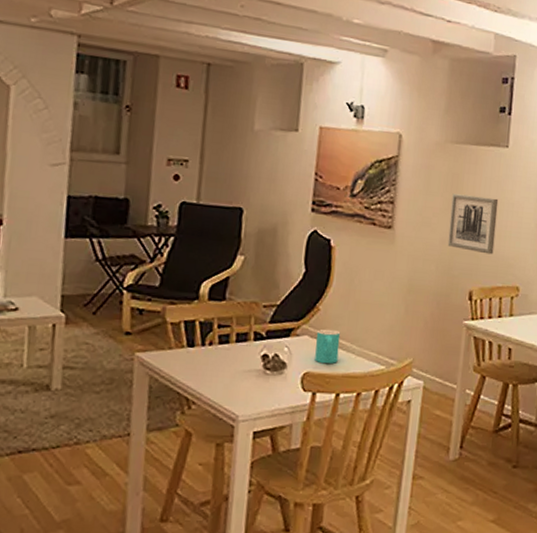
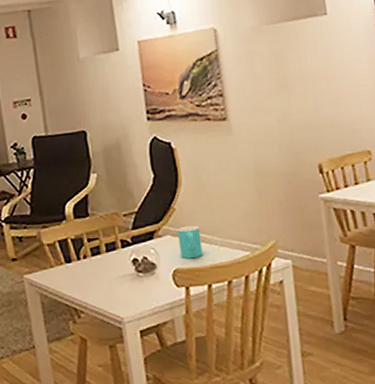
wall art: present [447,193,499,255] -> none [279,67,335,126]

